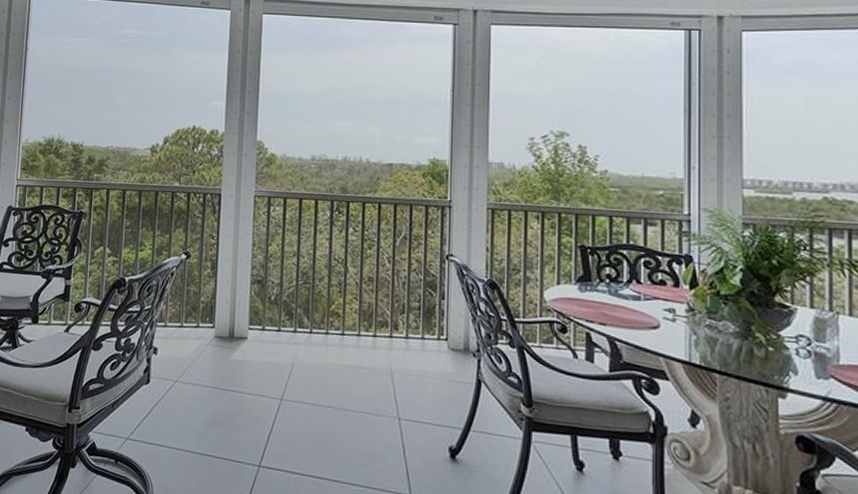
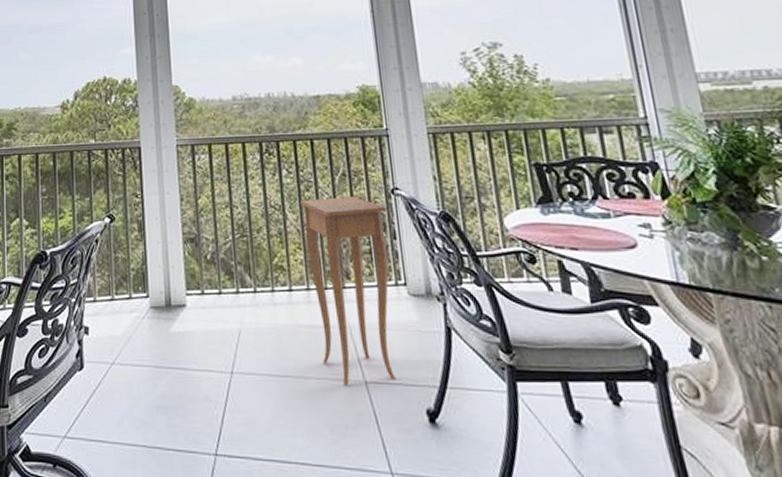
side table: none [362,256,440,421] -> present [300,197,396,387]

